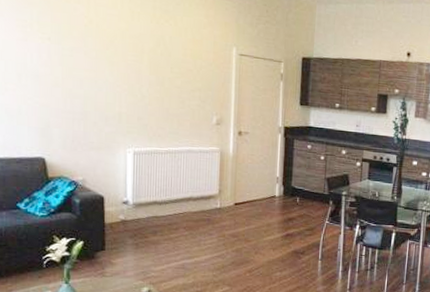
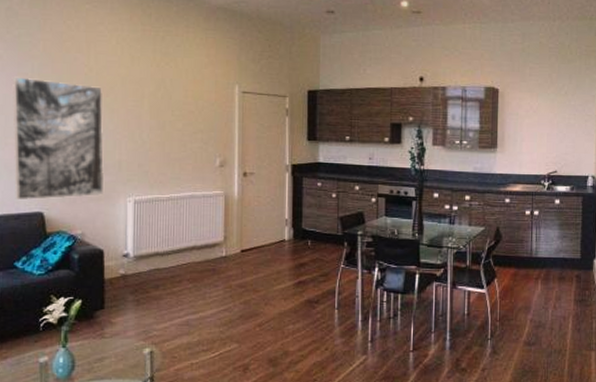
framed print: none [10,22,105,146] -> present [11,76,105,200]

